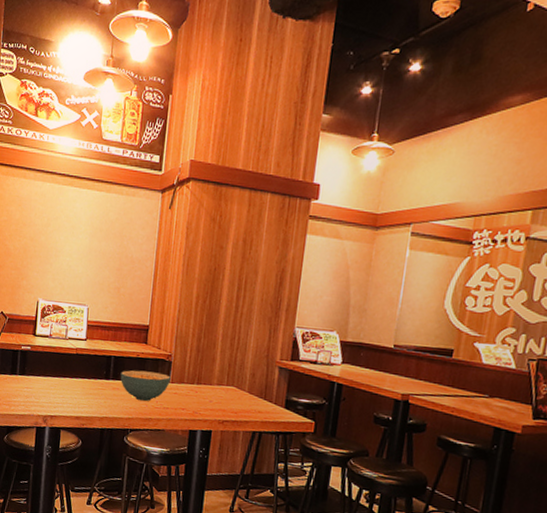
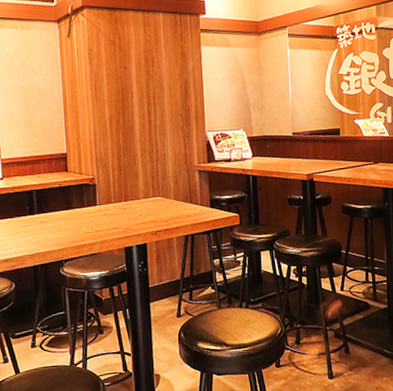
cereal bowl: present [120,370,171,402] -> none [45,197,98,230]

